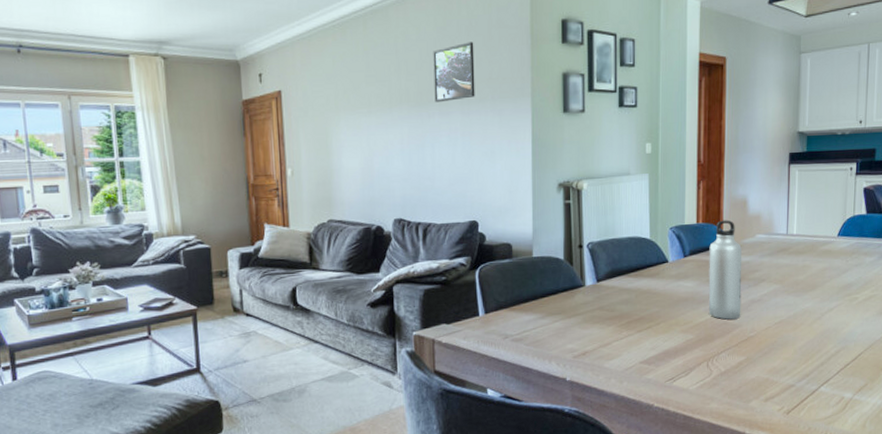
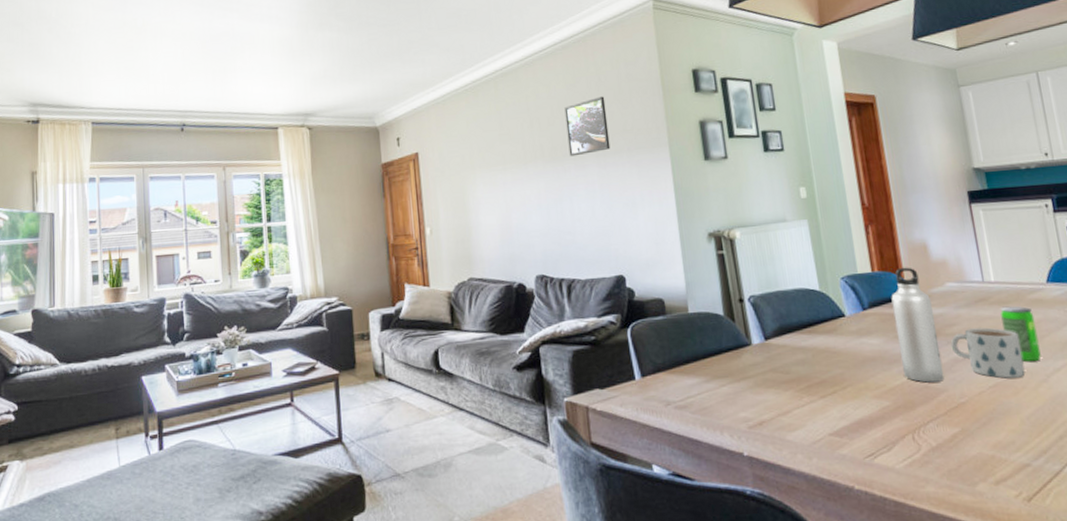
mug: none [751,273,807,317] -> present [950,327,1026,379]
beverage can: none [795,255,822,303] -> present [1000,306,1041,362]

